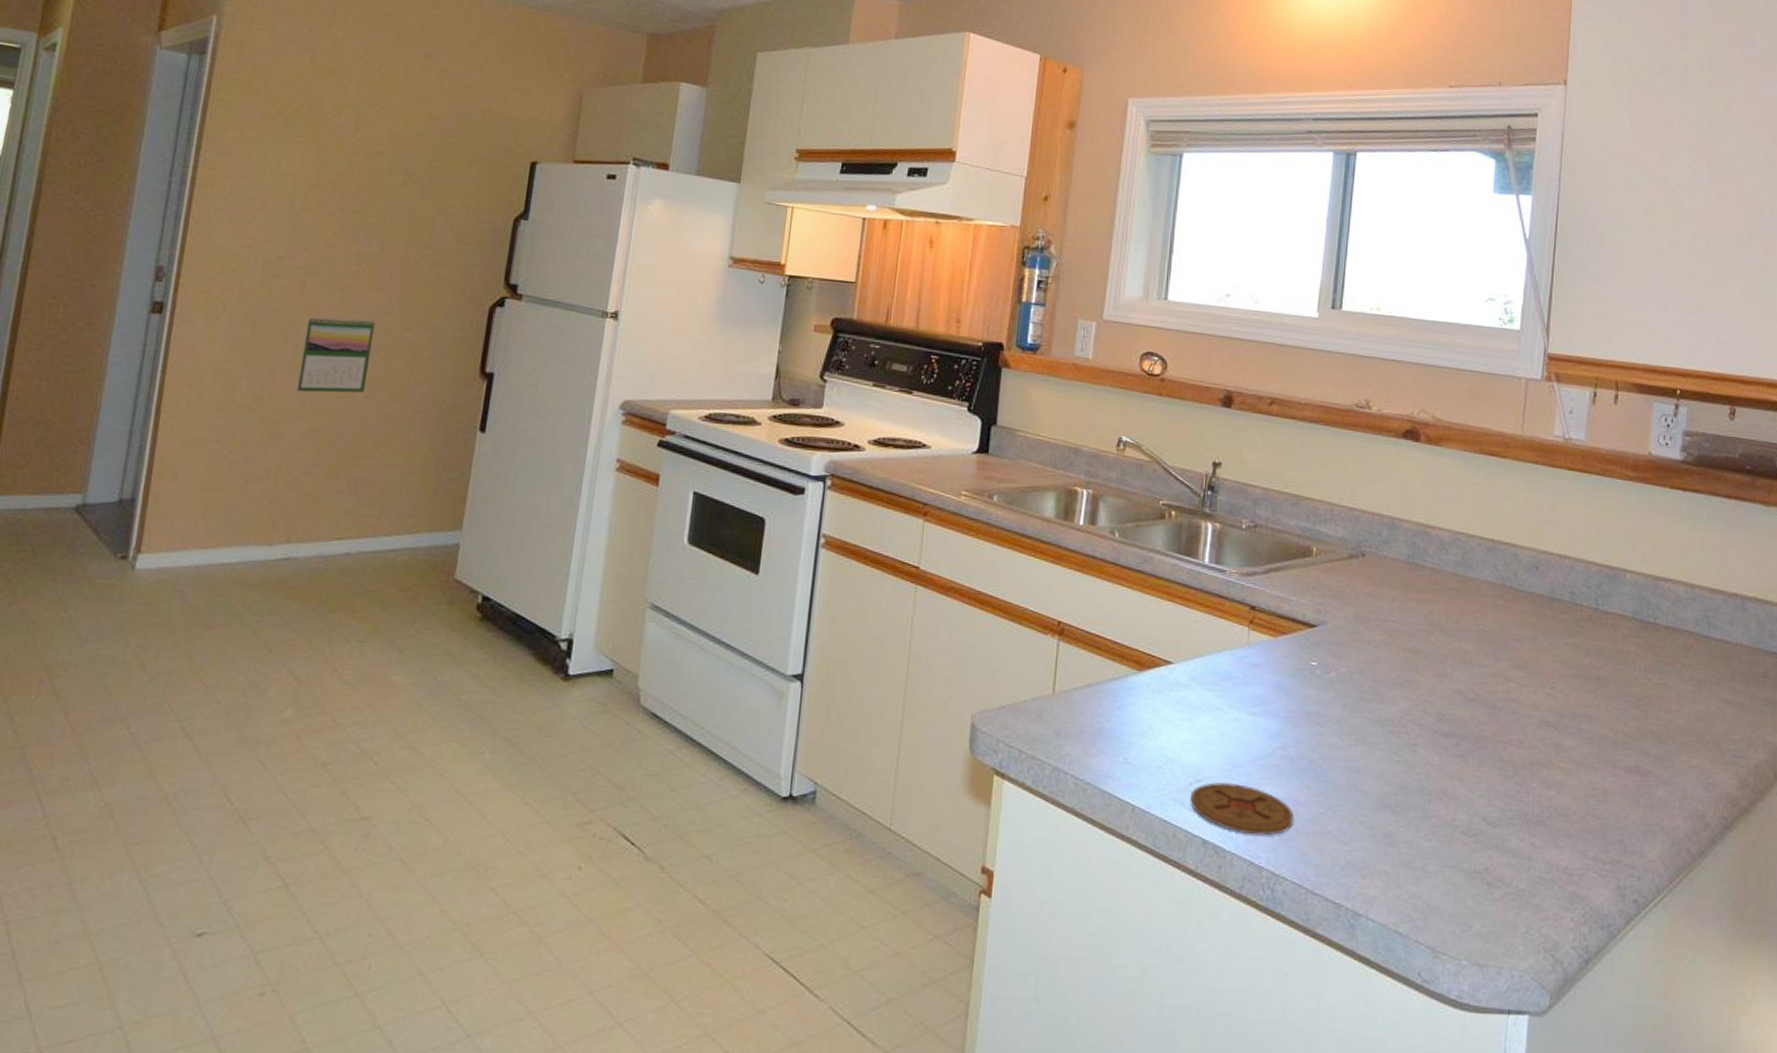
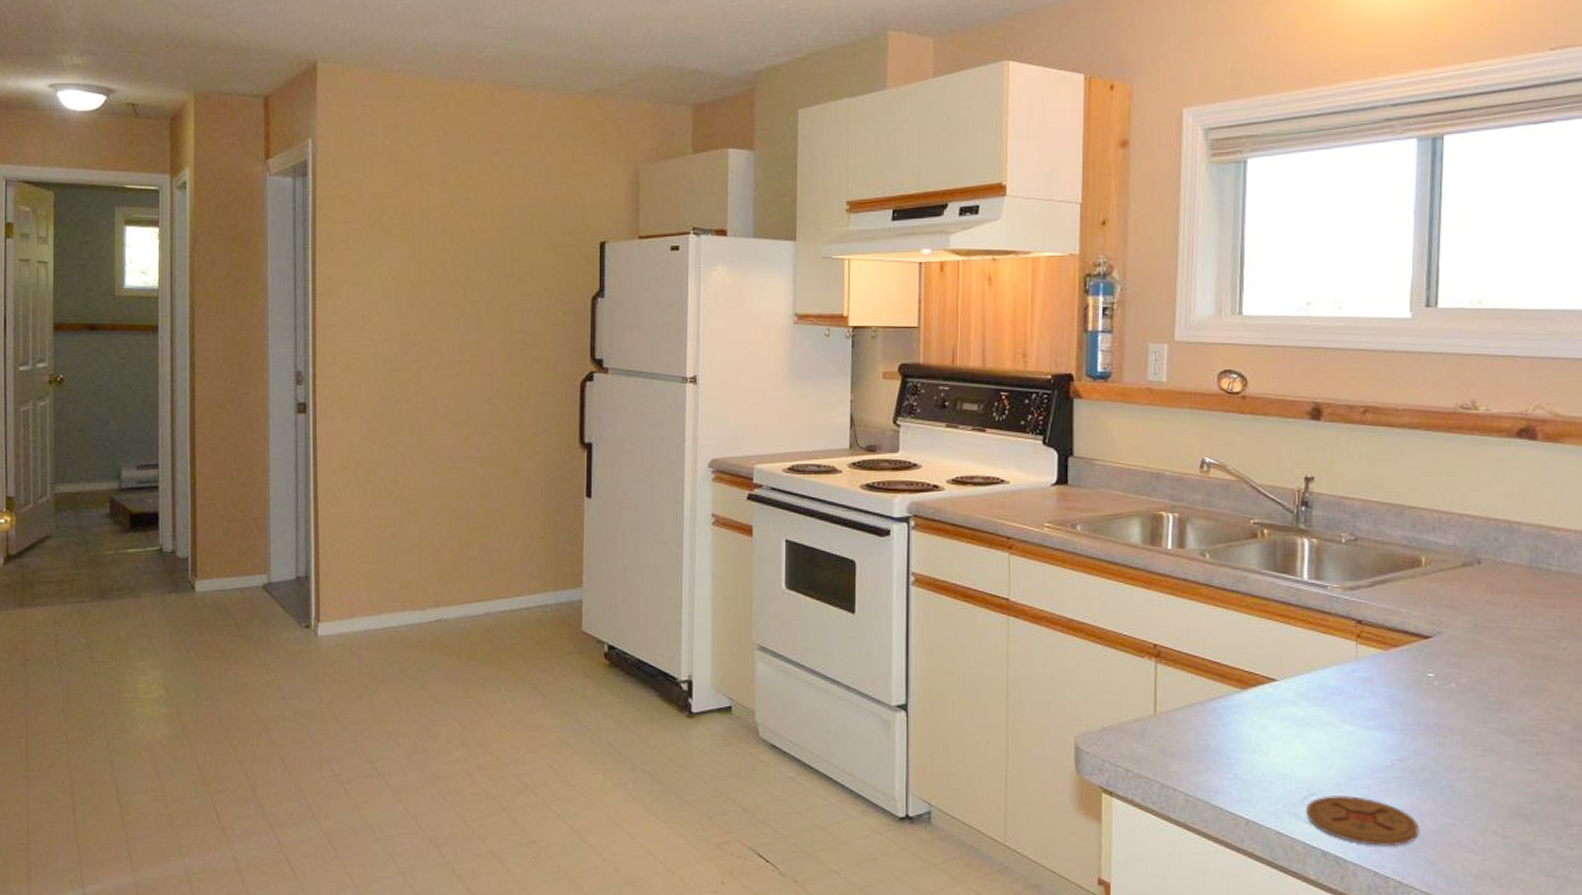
calendar: present [297,316,376,393] -> none [426,403,484,473]

